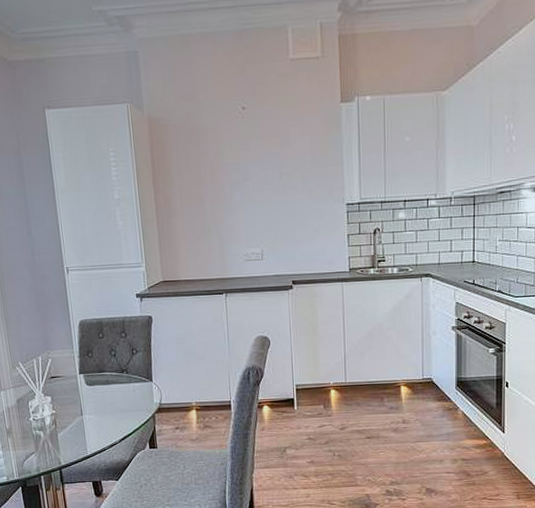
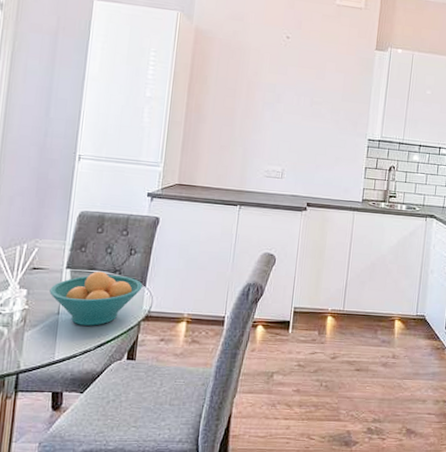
fruit bowl: none [70,372,150,423] -> present [49,271,143,326]

